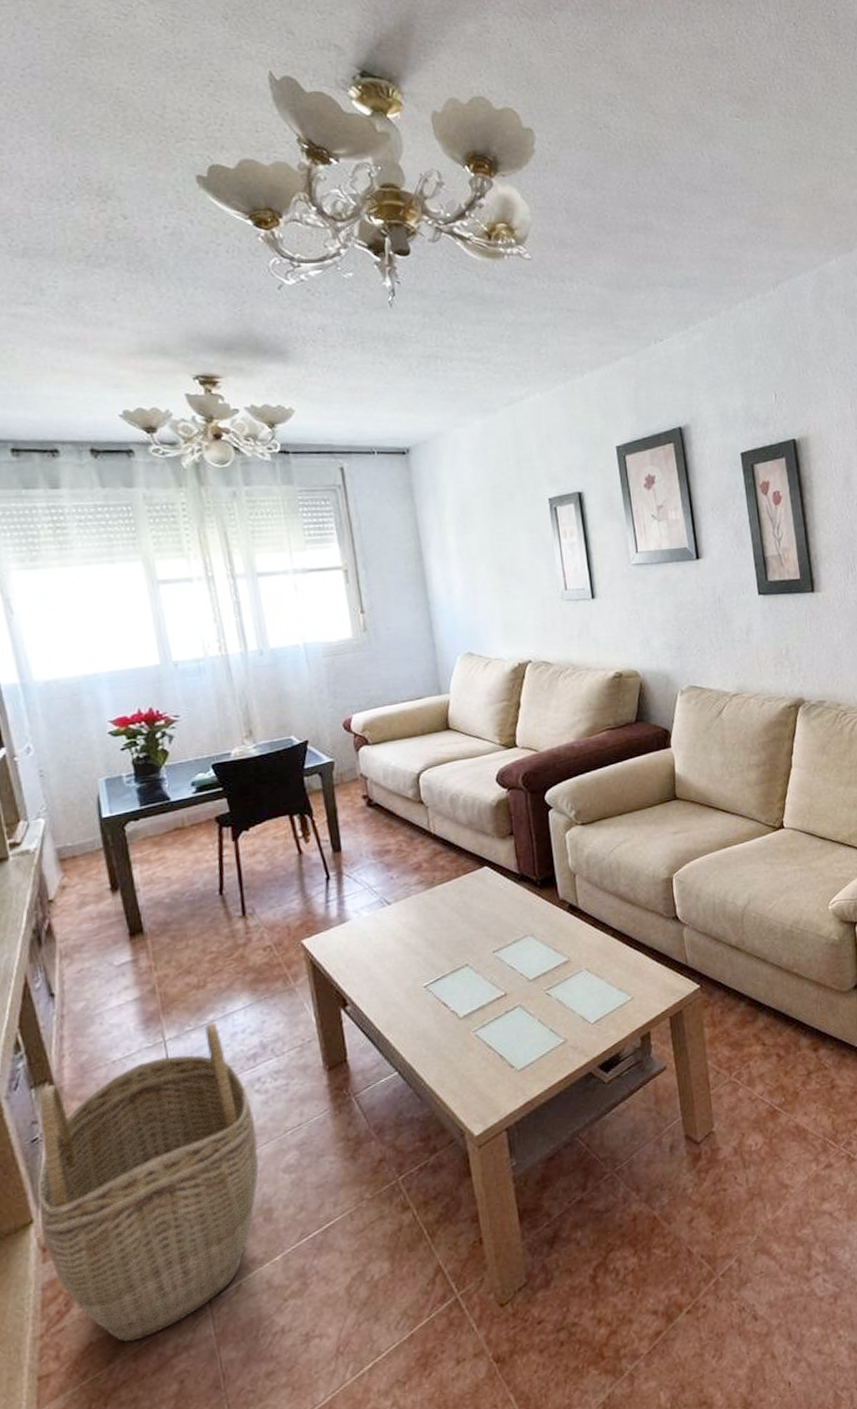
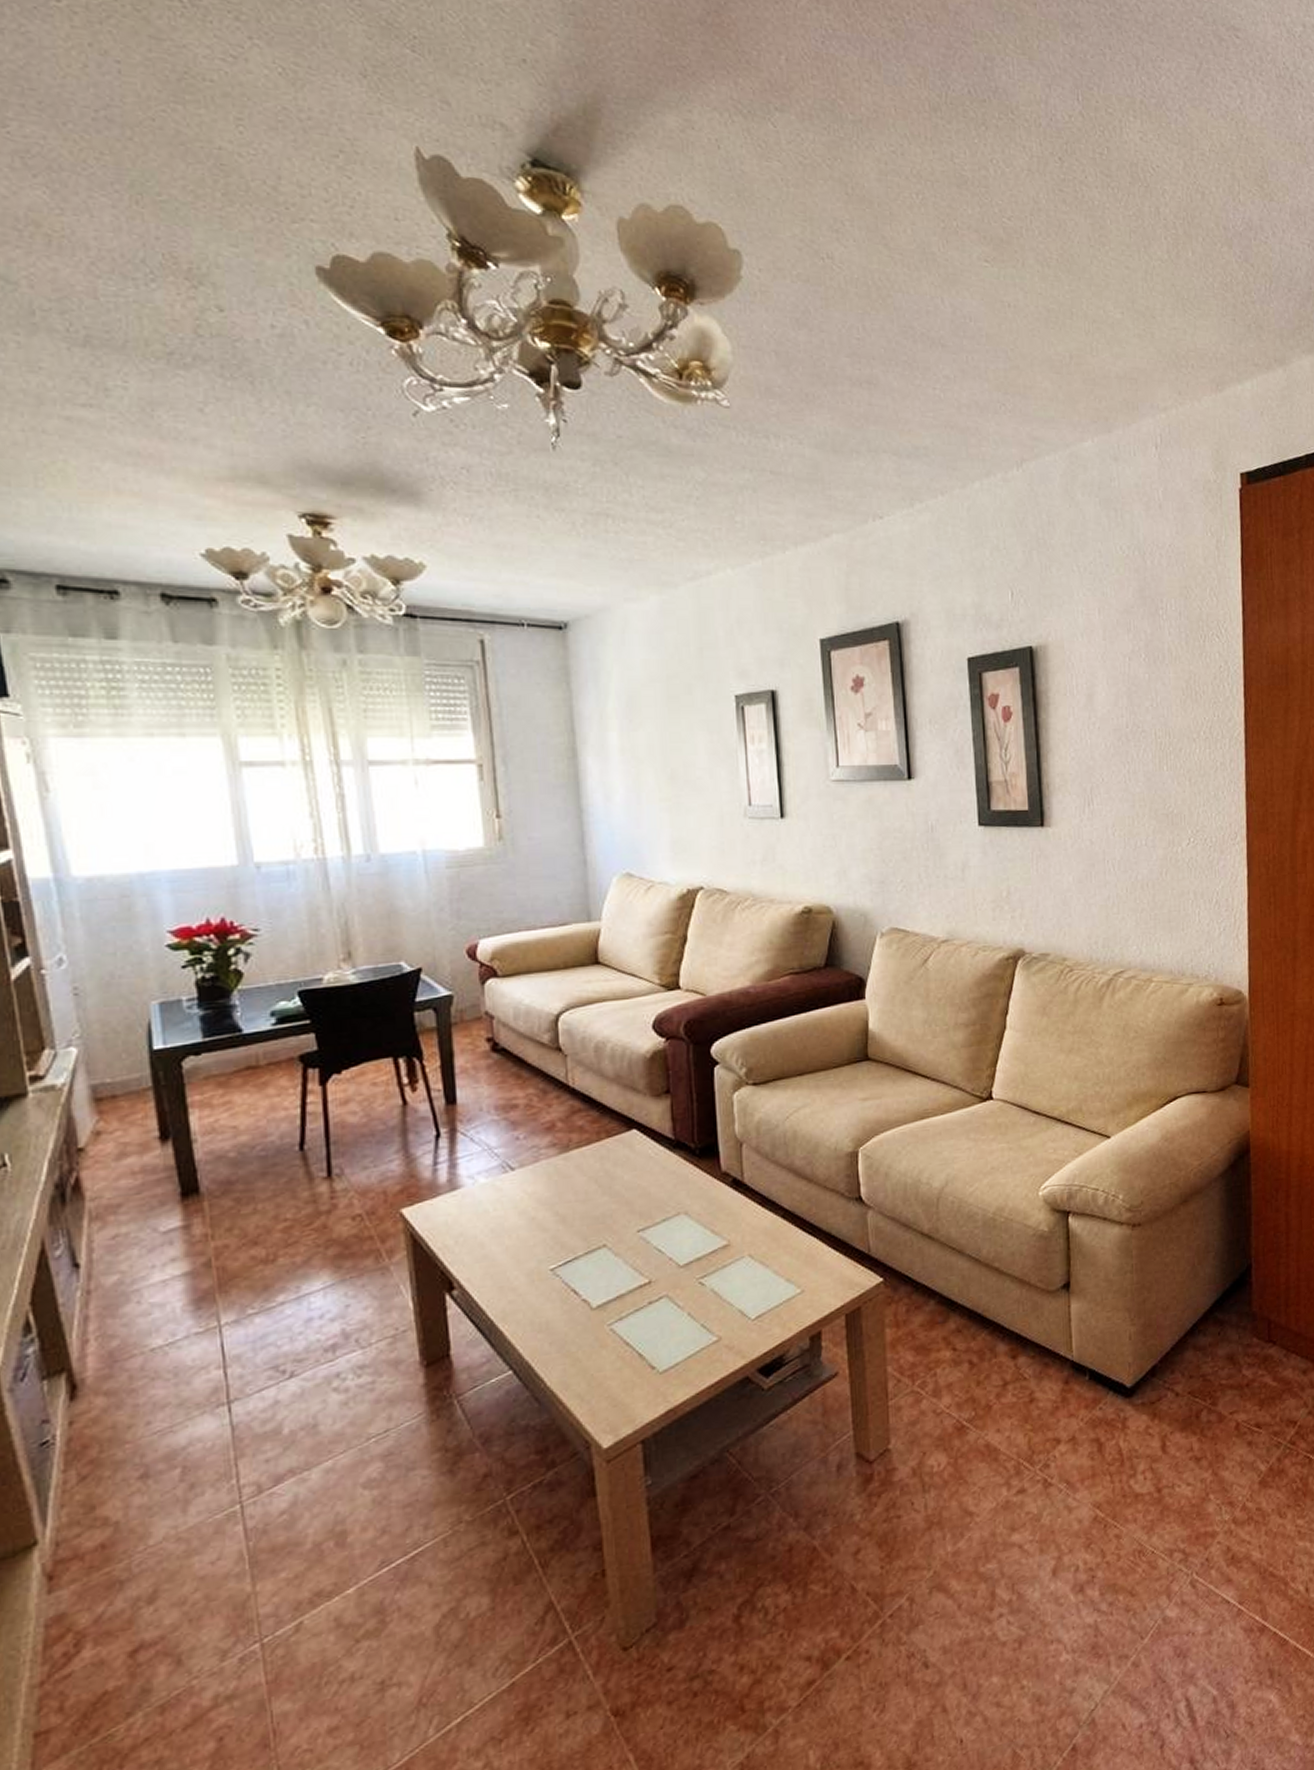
woven basket: present [37,1022,259,1343] -> none [44,1304,333,1692]

